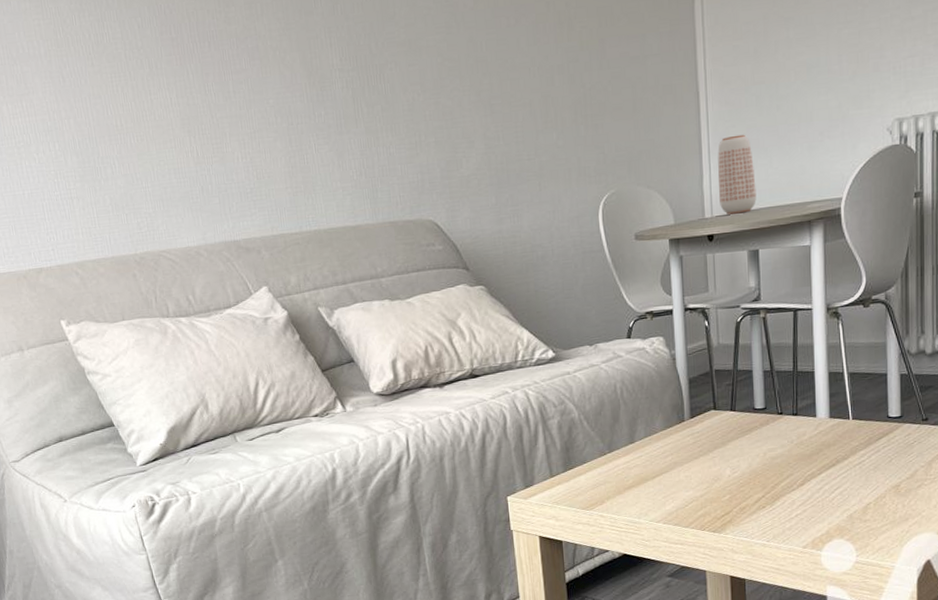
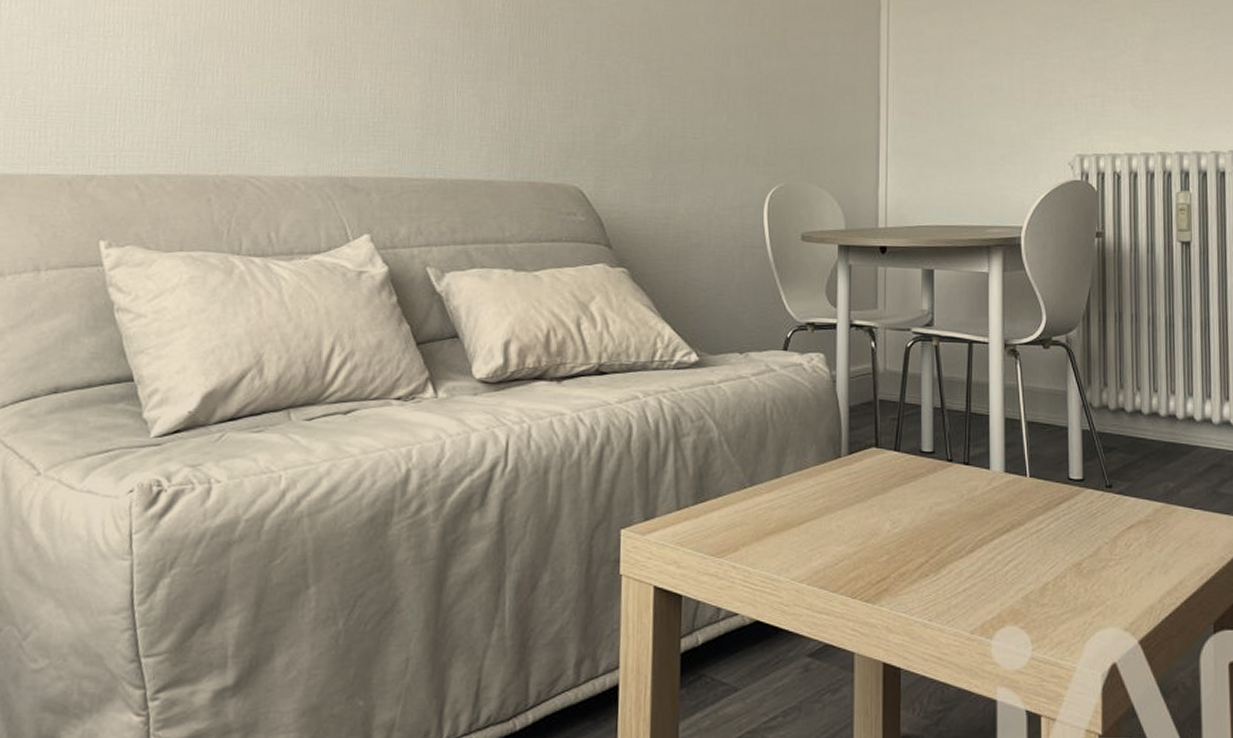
vase: present [717,134,757,215] -> none [895,146,934,228]

